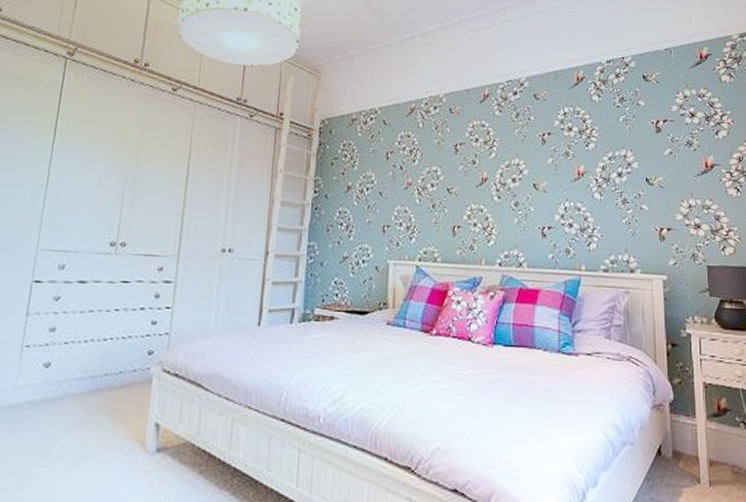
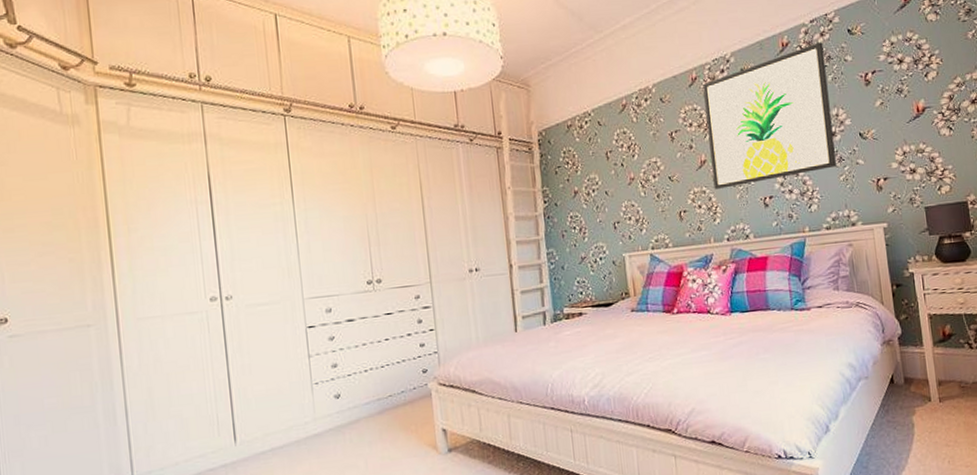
wall art: none [492,82,620,211] -> present [703,42,837,189]

